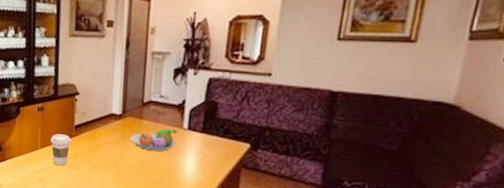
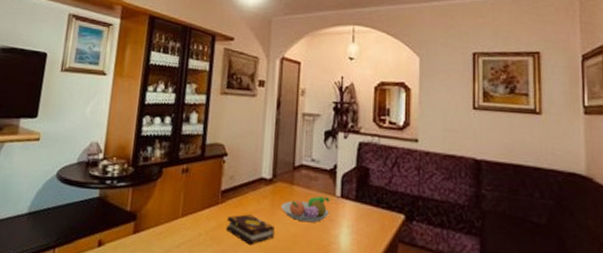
coffee cup: present [50,134,71,166] -> none [193,200,217,239]
book: none [80,145,125,171] -> present [226,214,275,245]

